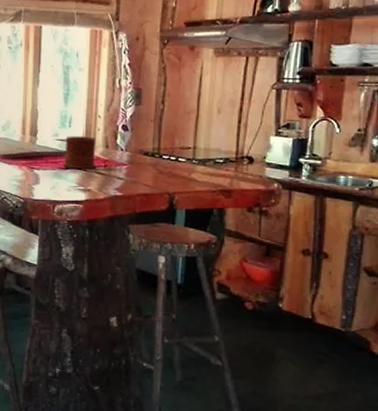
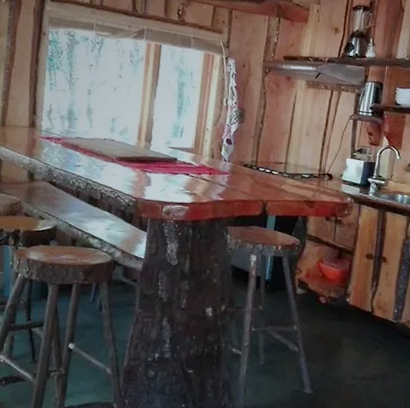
mug: present [63,136,96,170] -> none [173,145,204,176]

